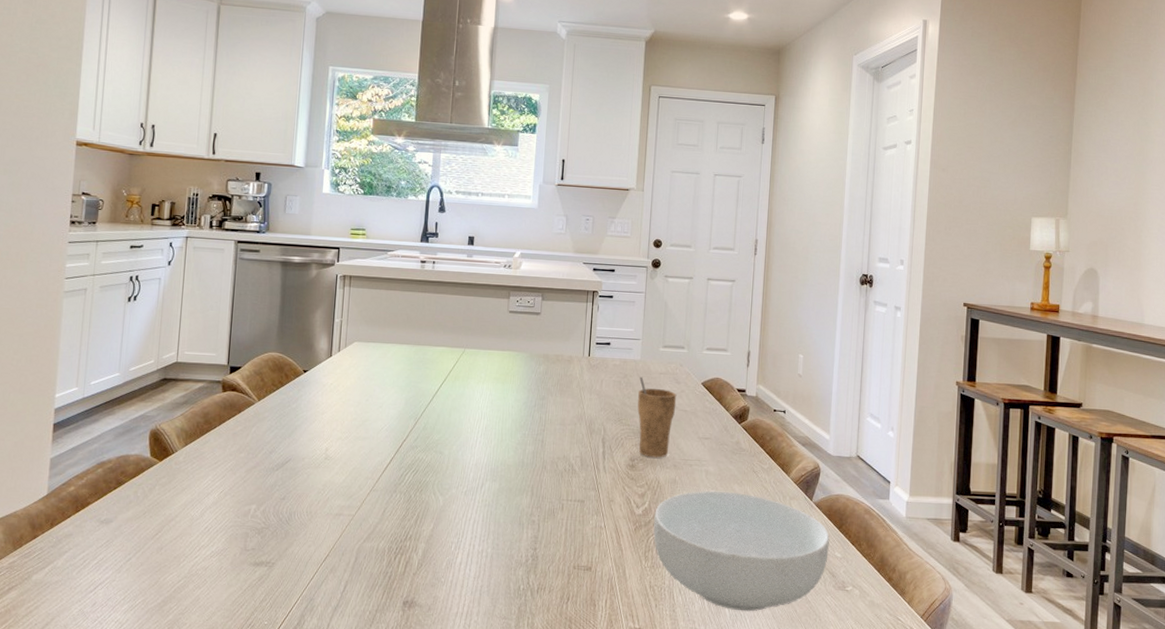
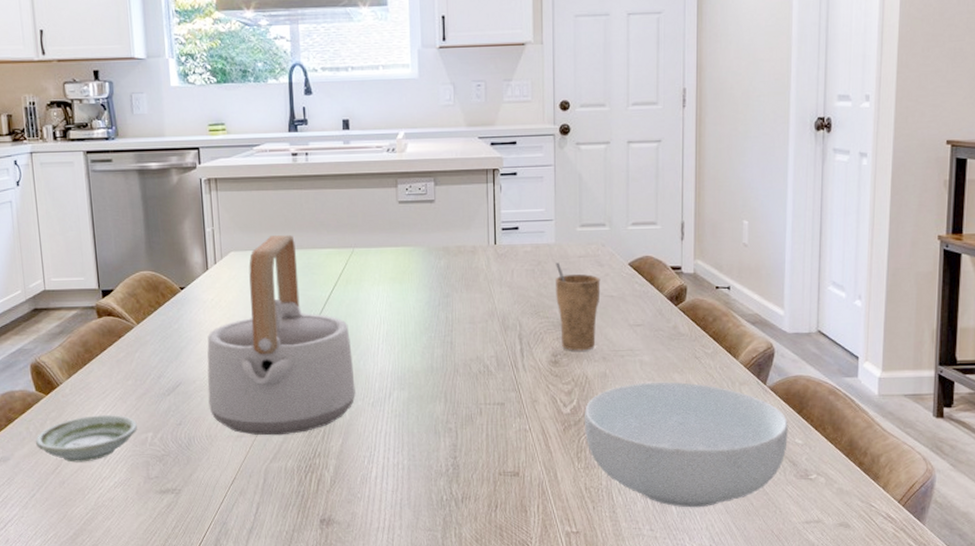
saucer: none [140,484,243,530] -> present [35,415,137,463]
teapot: none [313,331,453,517] -> present [207,235,356,436]

